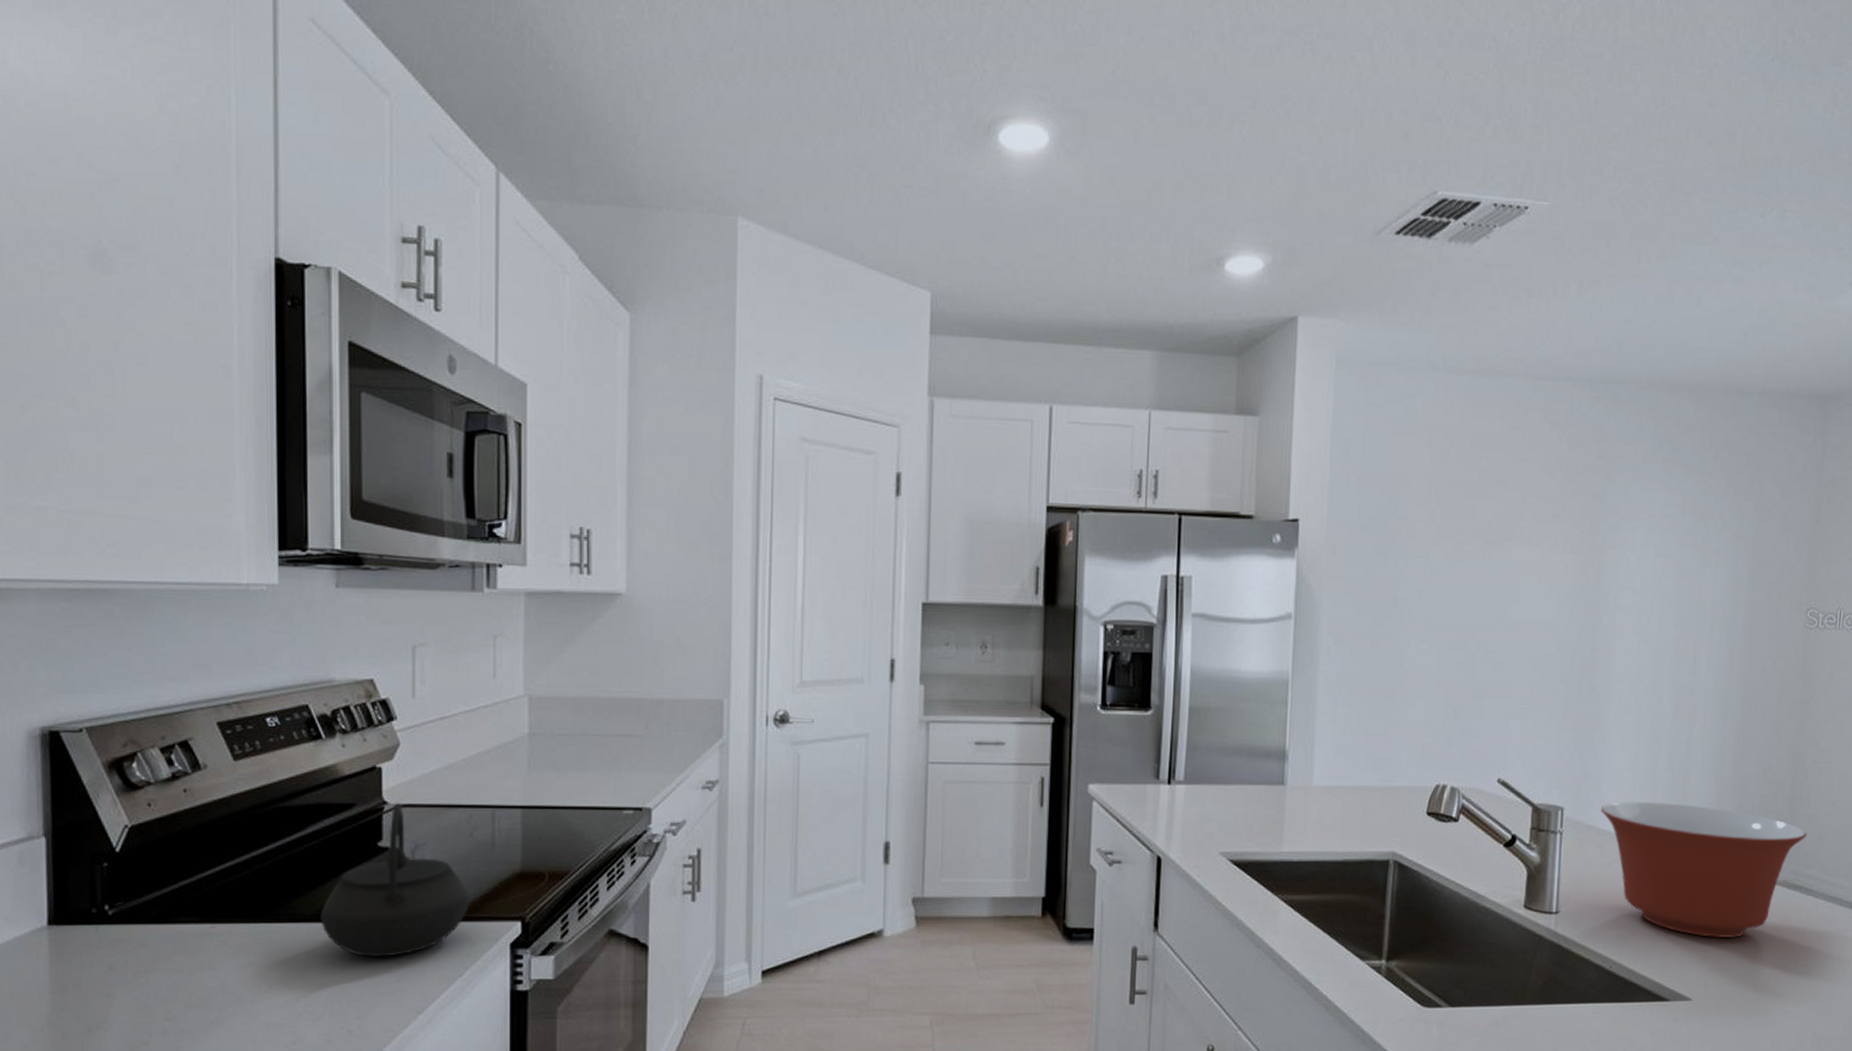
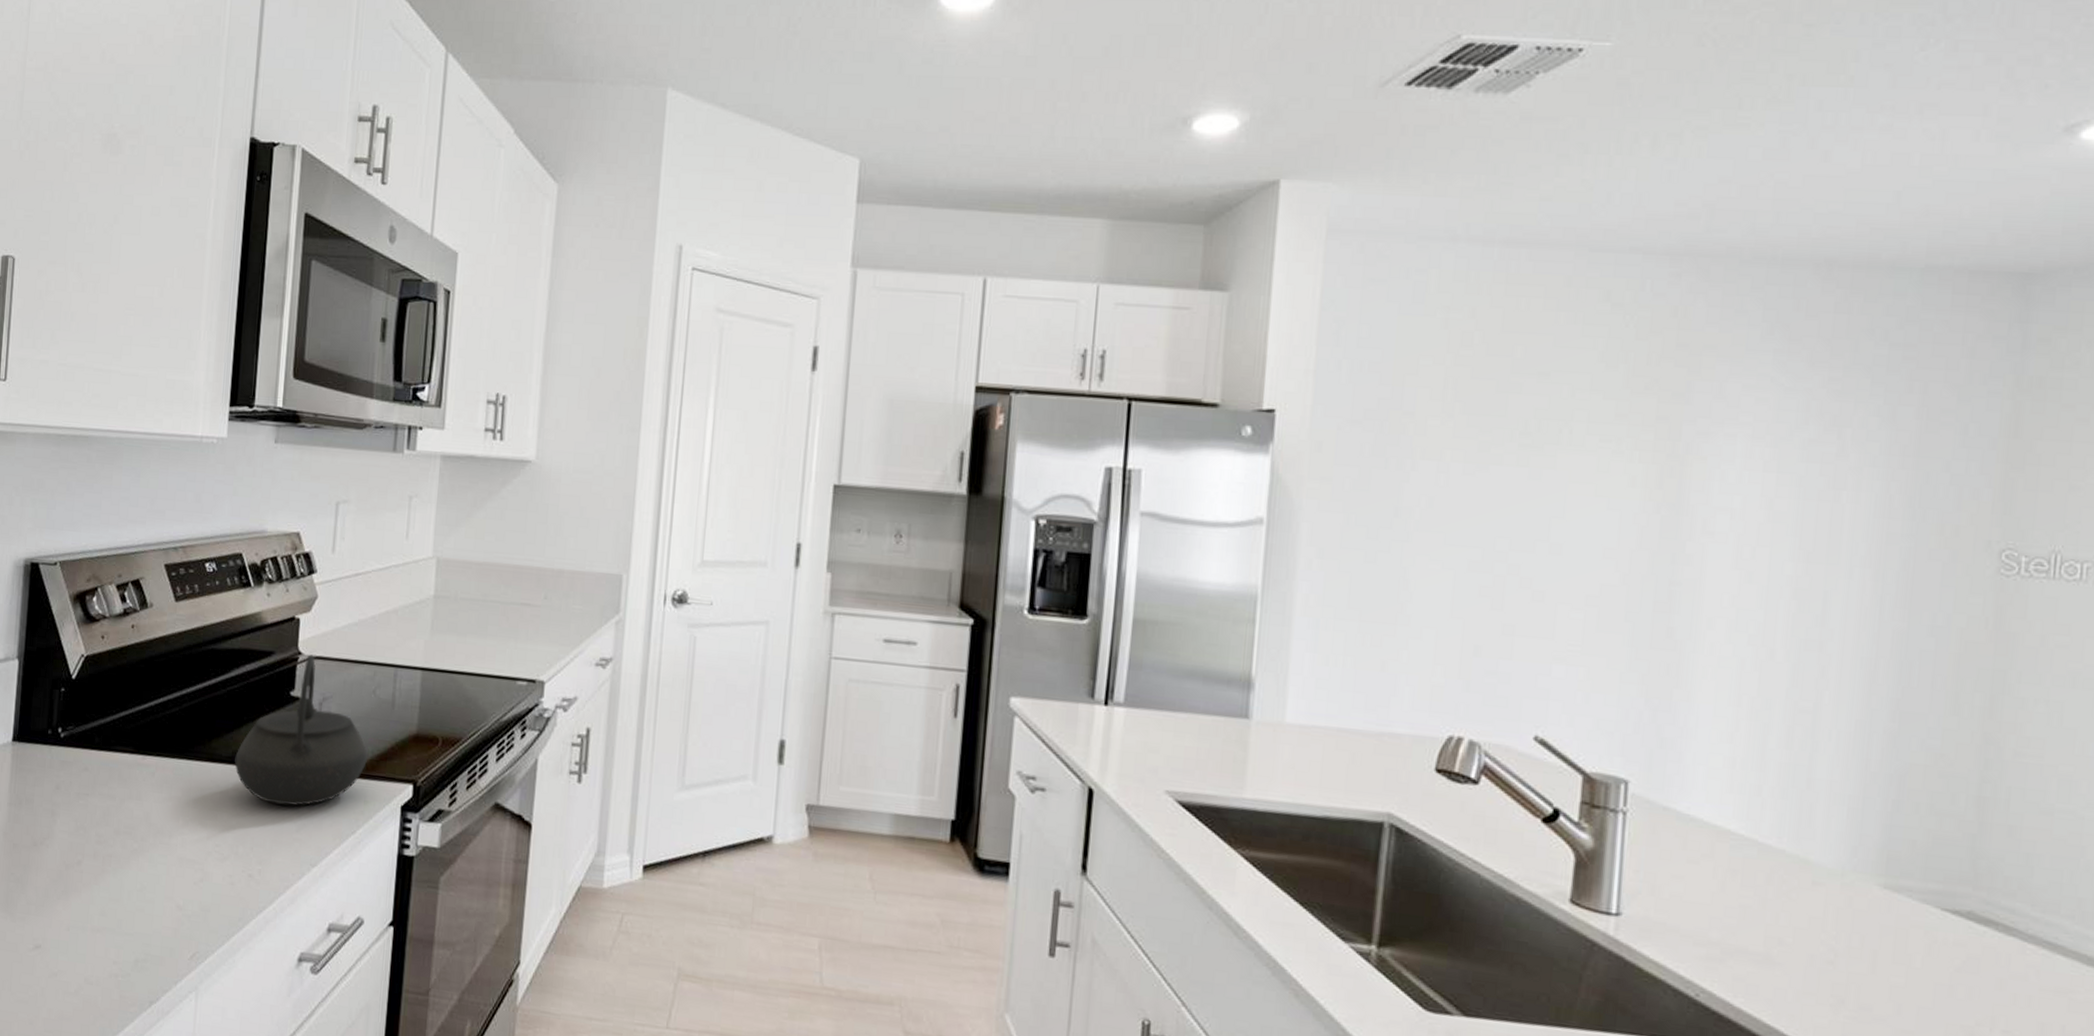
mixing bowl: present [1600,802,1807,939] -> none [1682,780,2006,981]

